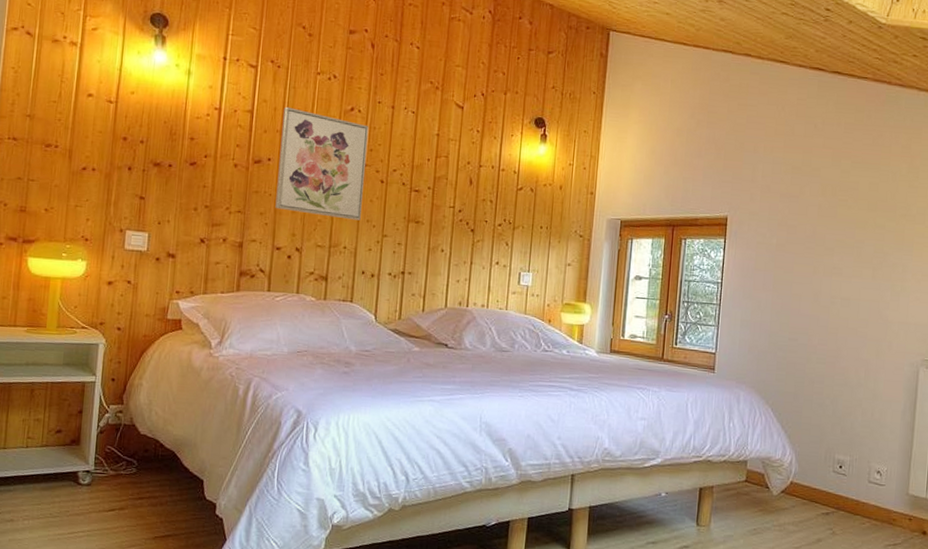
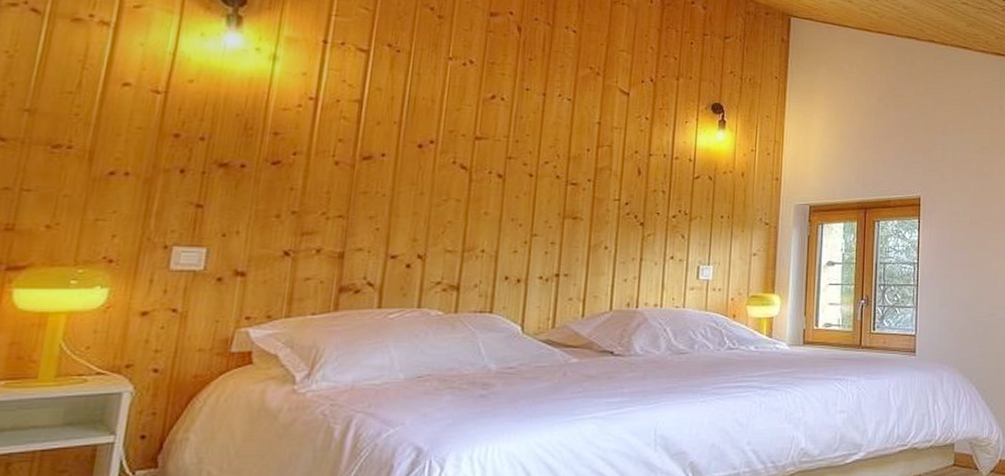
wall art: present [275,106,369,221] -> none [390,95,515,220]

